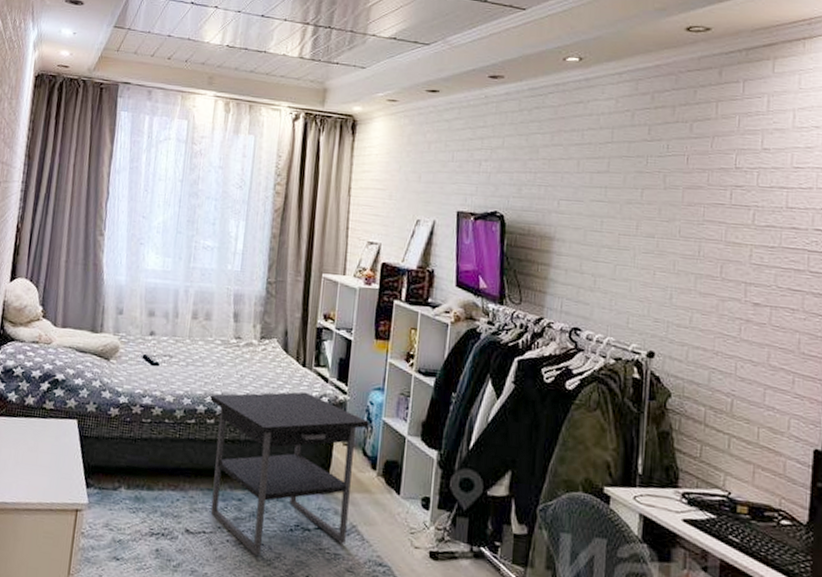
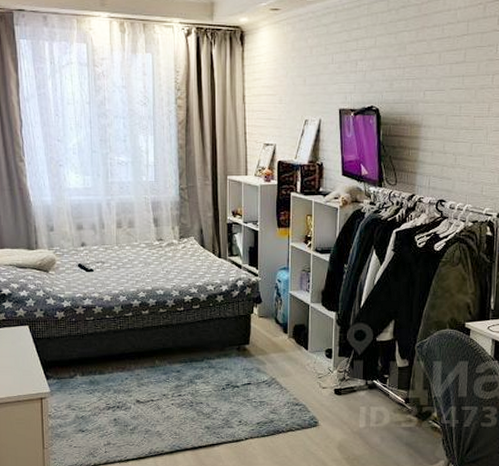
nightstand: present [210,392,369,557] -> none [142,279,278,413]

